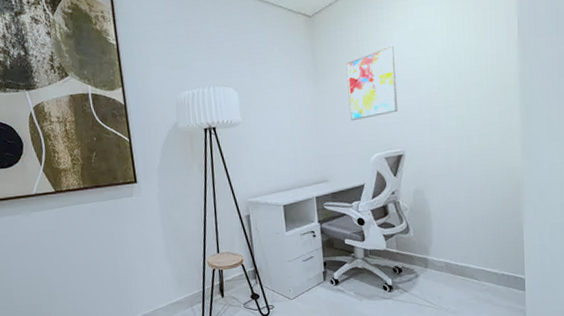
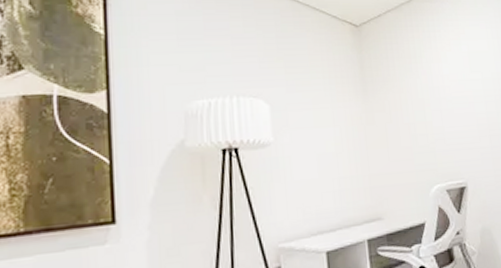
wall art: present [346,45,399,122] -> none [398,64,458,147]

